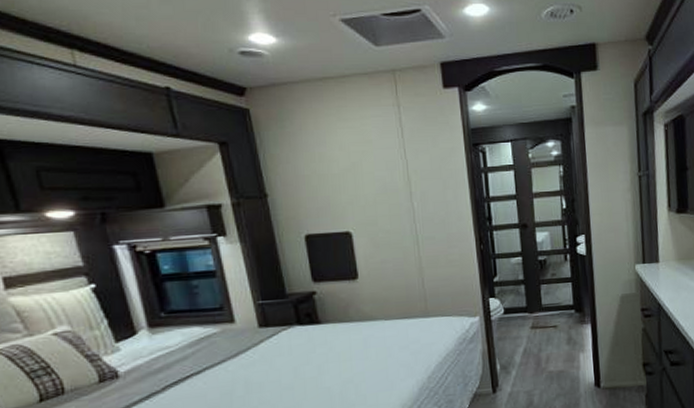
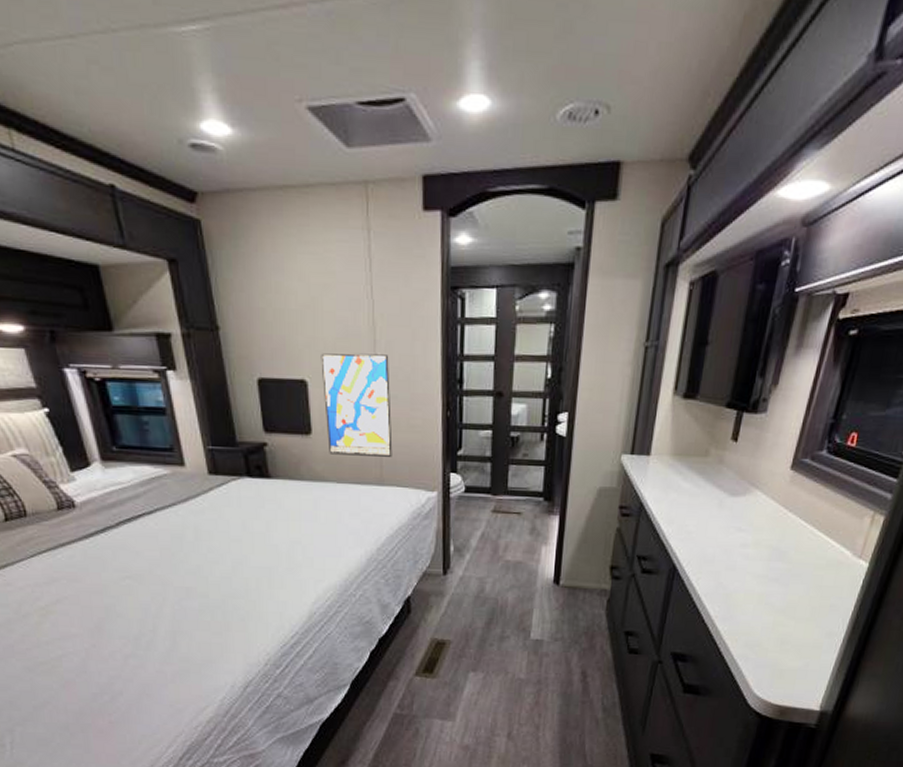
wall art: none [363,203,435,295] -> present [321,353,393,457]

